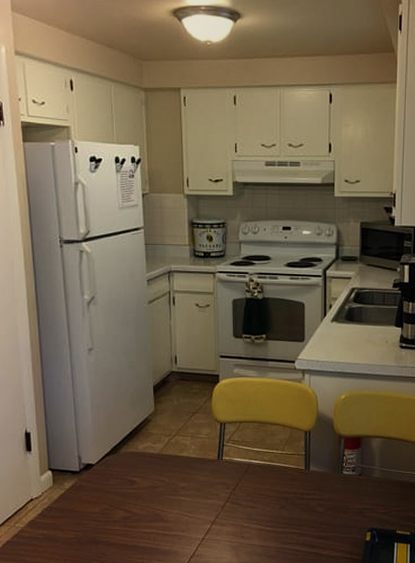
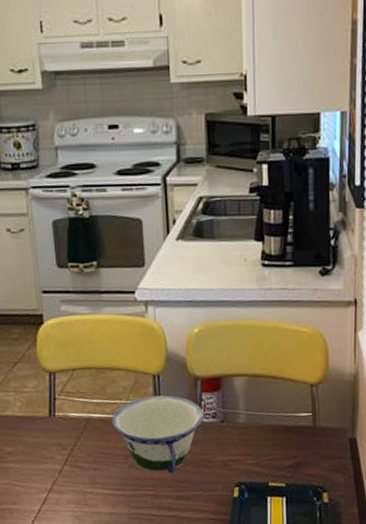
bowl: none [268,449,345,516] -> present [111,395,204,474]

